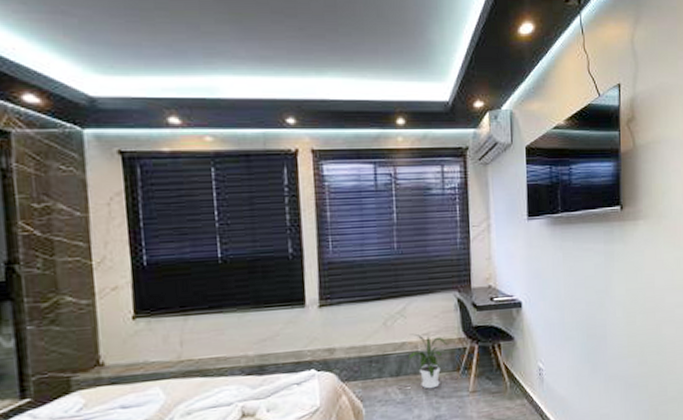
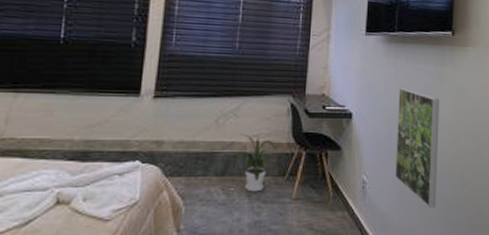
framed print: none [568,271,616,388] -> present [395,88,440,208]

